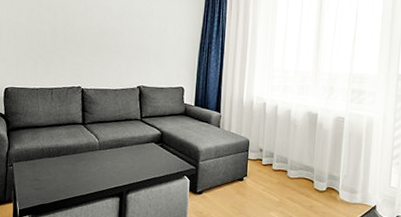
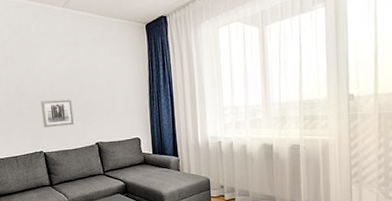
wall art: none [86,34,120,65] -> present [40,99,74,128]

